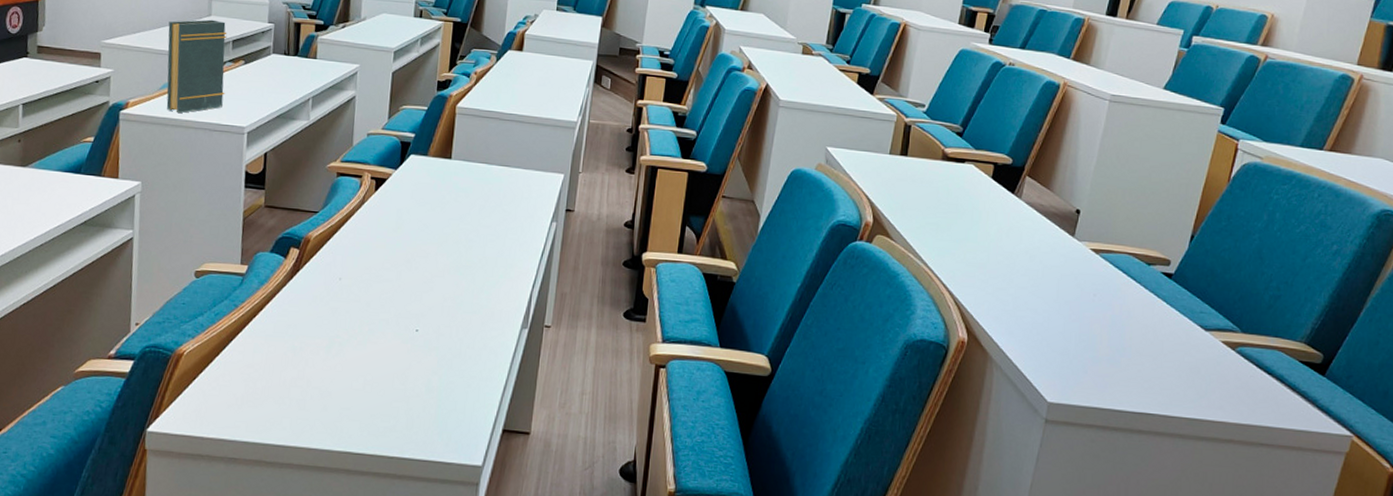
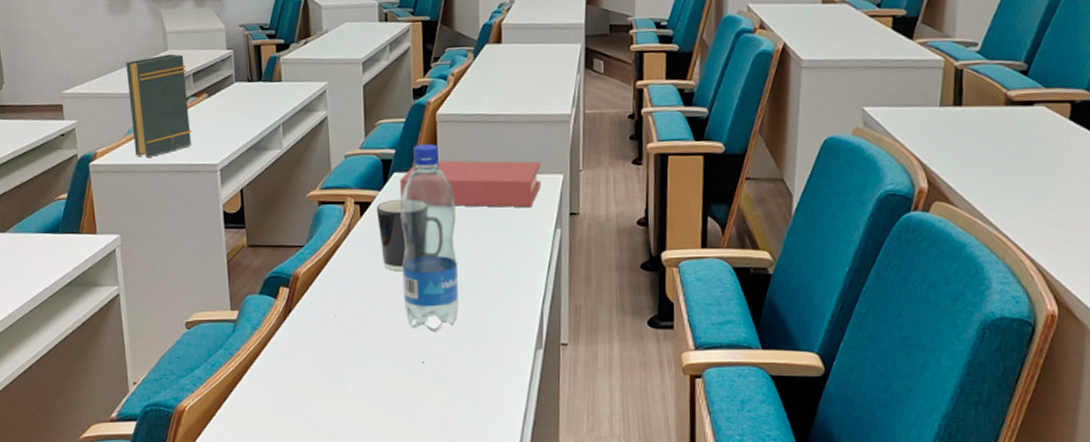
mug: none [390,179,415,245] -> present [376,199,406,272]
bottle: none [405,132,465,303] -> present [400,144,459,331]
book: none [414,149,545,201] -> present [399,160,542,208]

